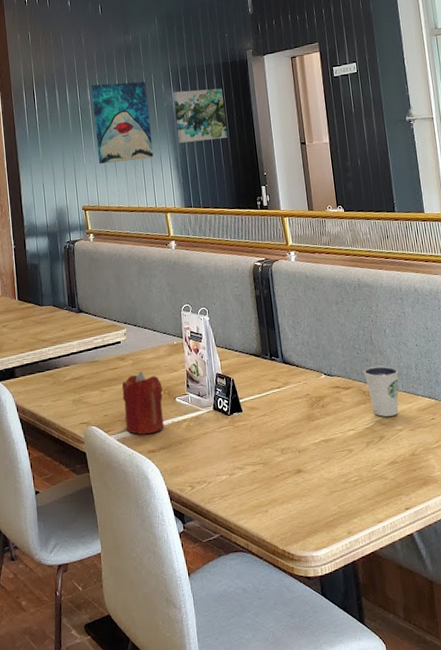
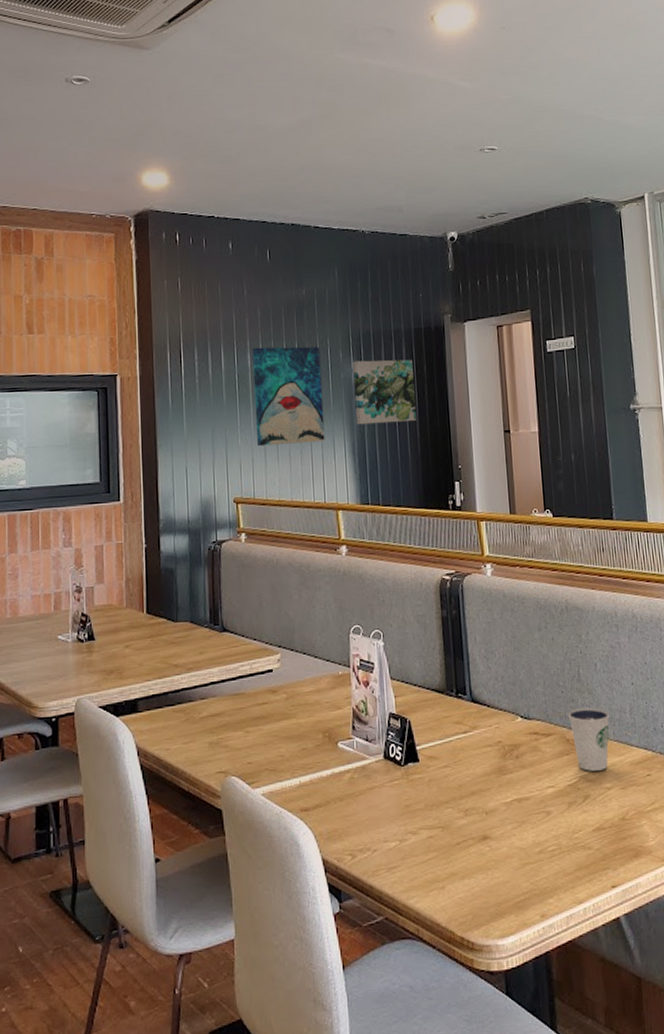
candle: present [121,371,164,435] -> none [271,708,322,789]

